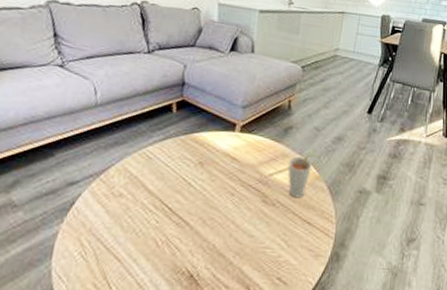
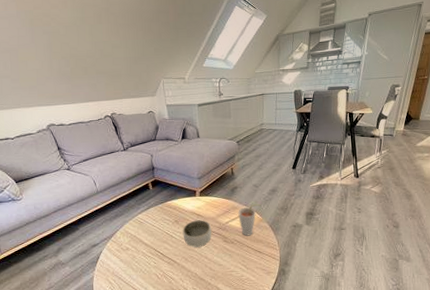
bowl: none [206,165,249,206] -> present [182,220,212,248]

